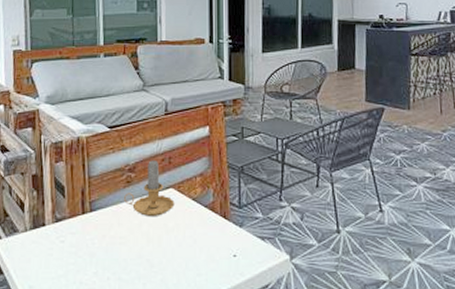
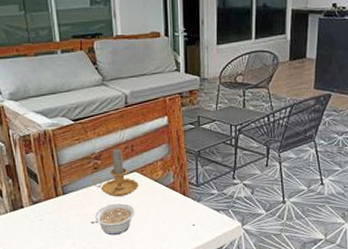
legume: none [118,225,169,265] -> present [90,203,135,236]

